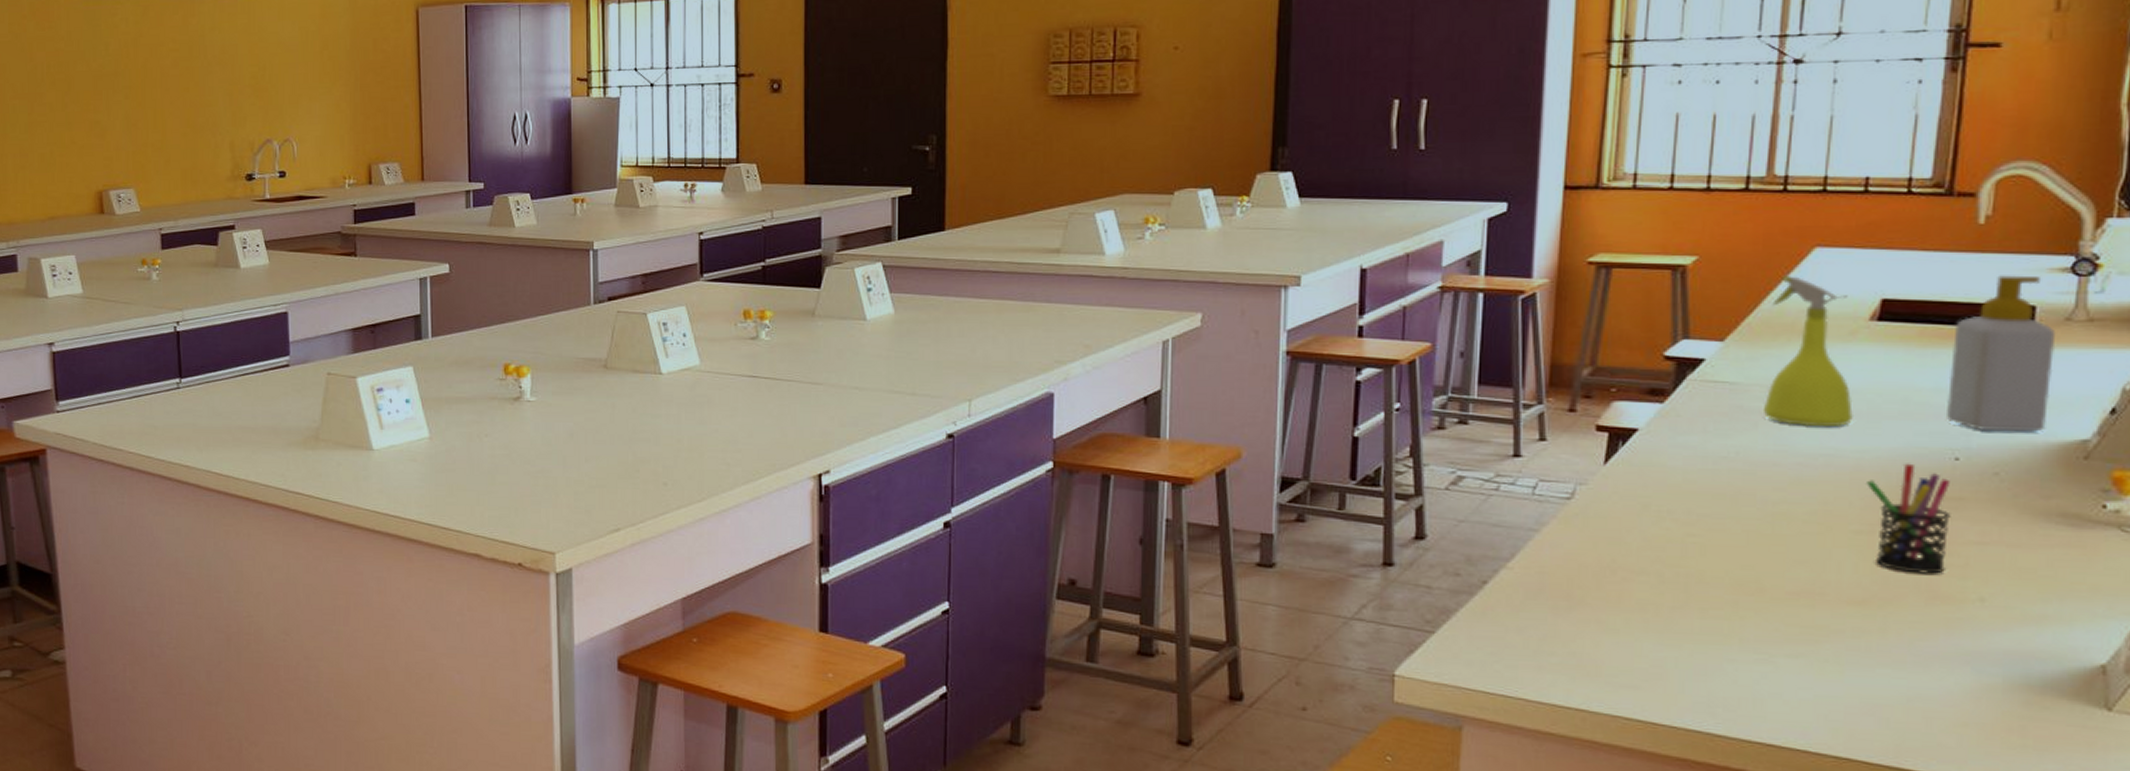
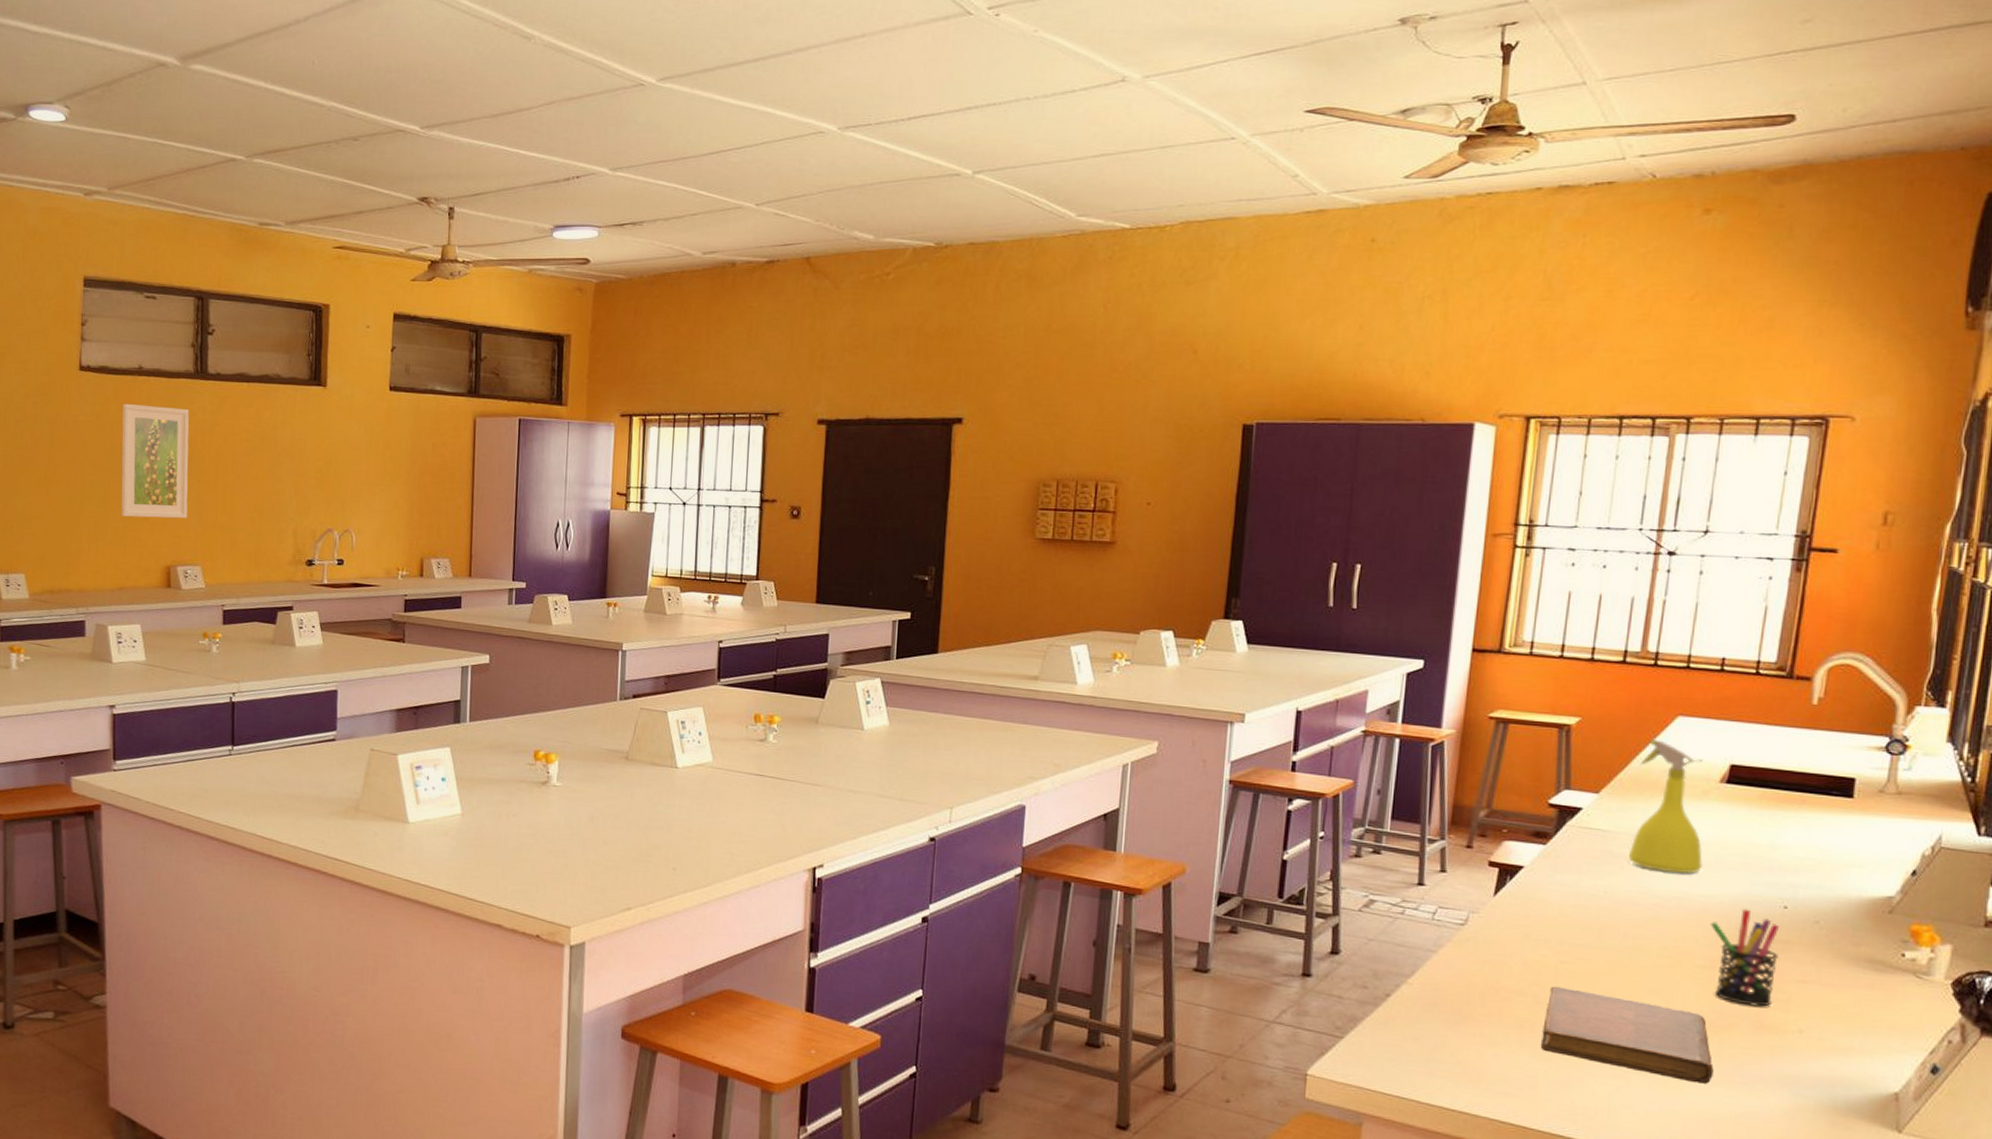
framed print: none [41,20,116,141] -> present [121,403,189,519]
notebook: none [1668,562,1878,665] -> present [1540,986,1714,1084]
soap bottle: present [1947,275,2056,432] -> none [1779,750,1871,888]

